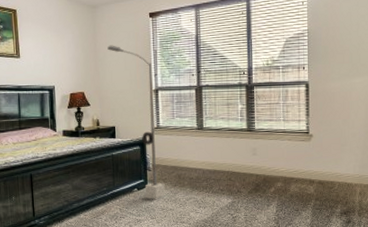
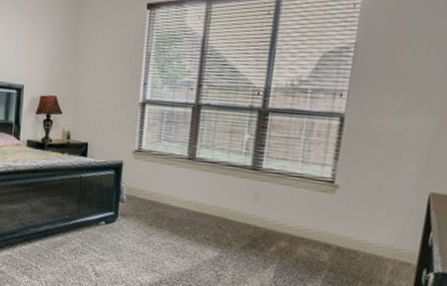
street lamp: present [107,45,165,200] -> none [91,40,142,239]

